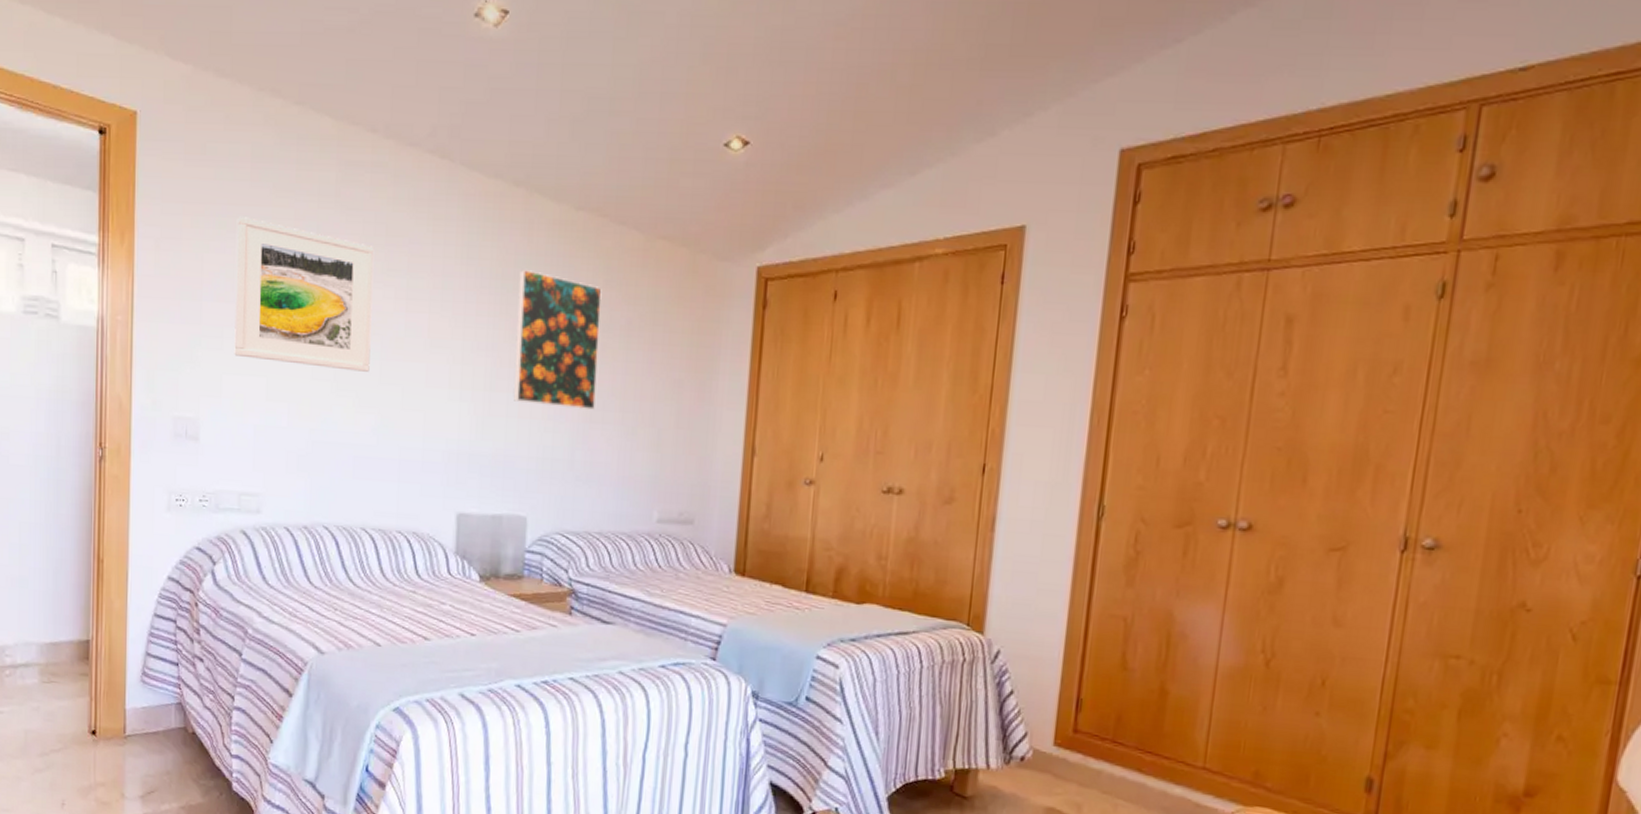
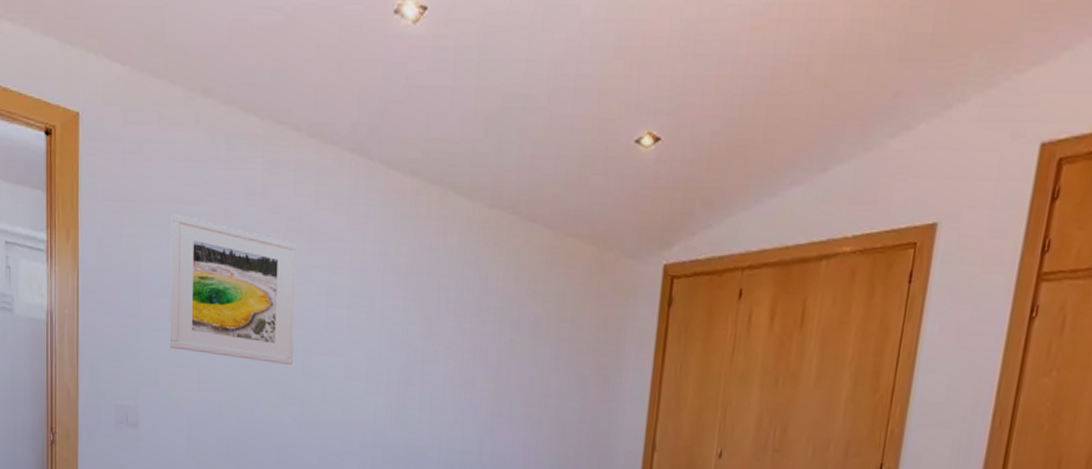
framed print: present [513,269,602,410] -> none [426,266,512,404]

